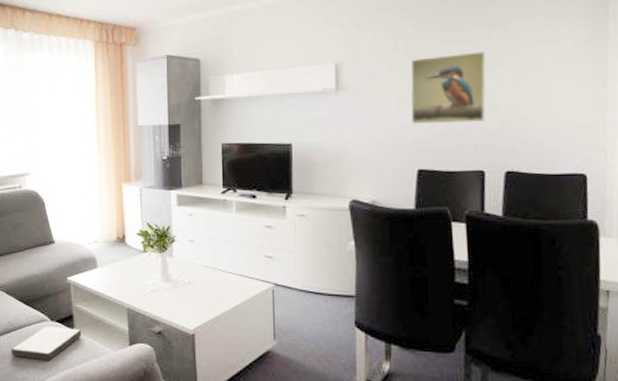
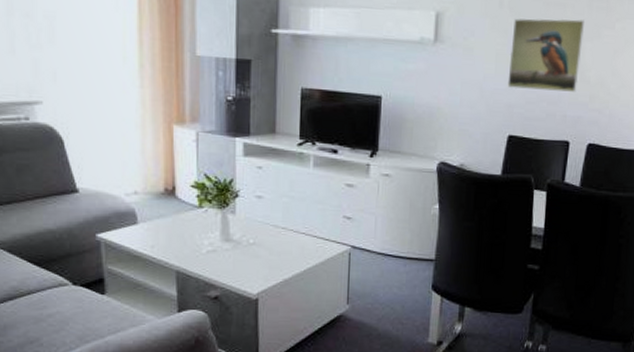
book: present [10,326,82,361] -> none [15,291,116,332]

